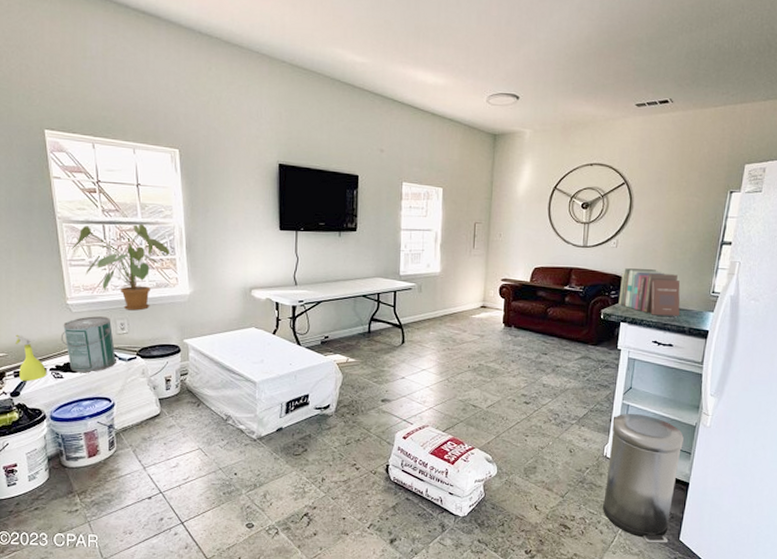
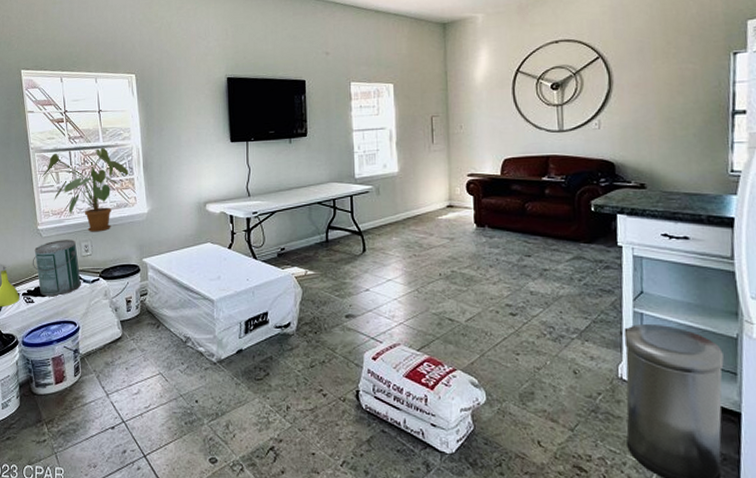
books: present [618,268,680,316] -> none [610,150,692,203]

